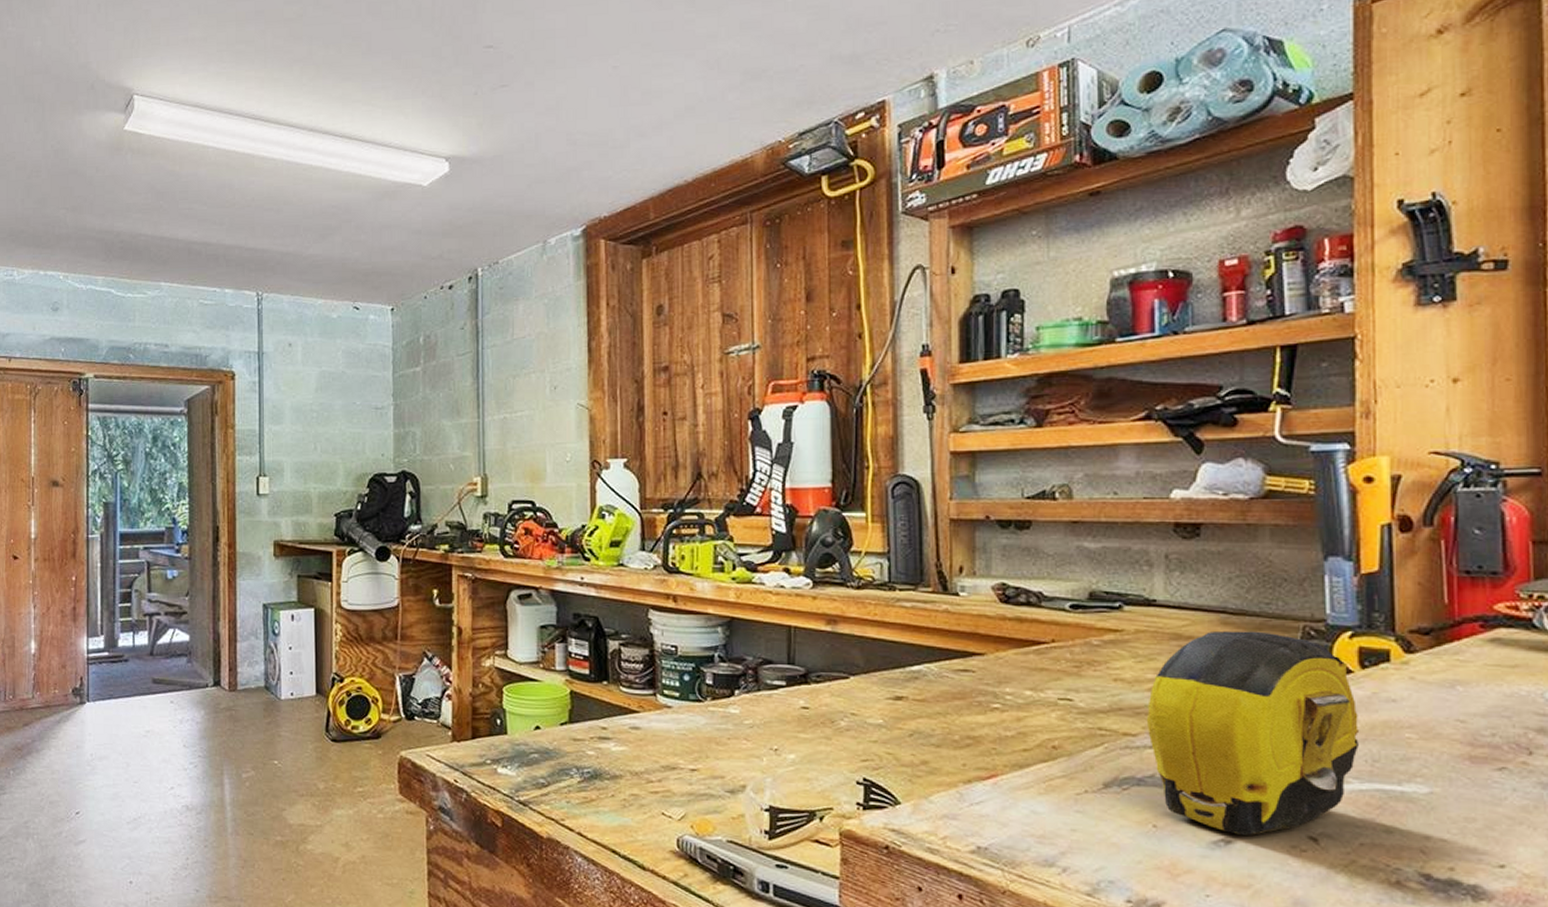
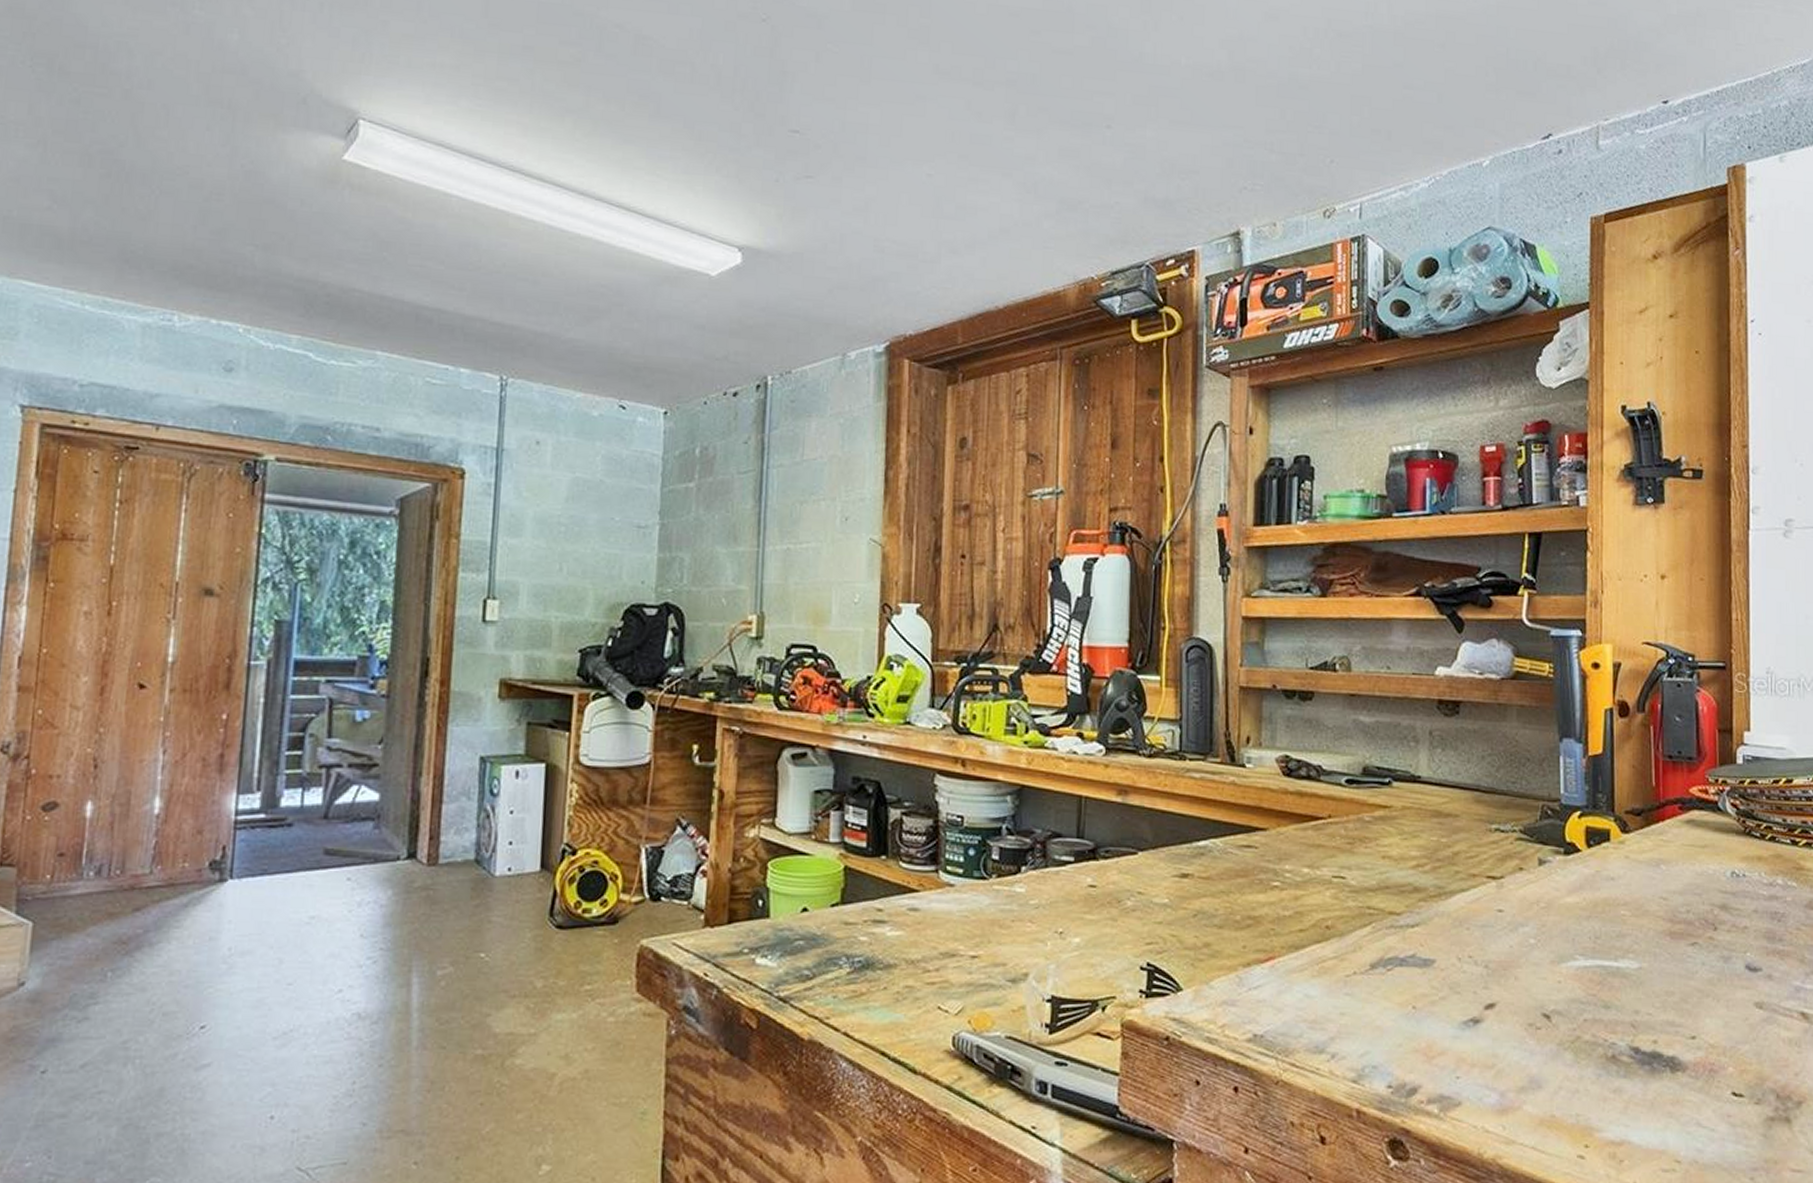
tape measure: present [1146,631,1359,835] -> none [1409,808,1584,1014]

